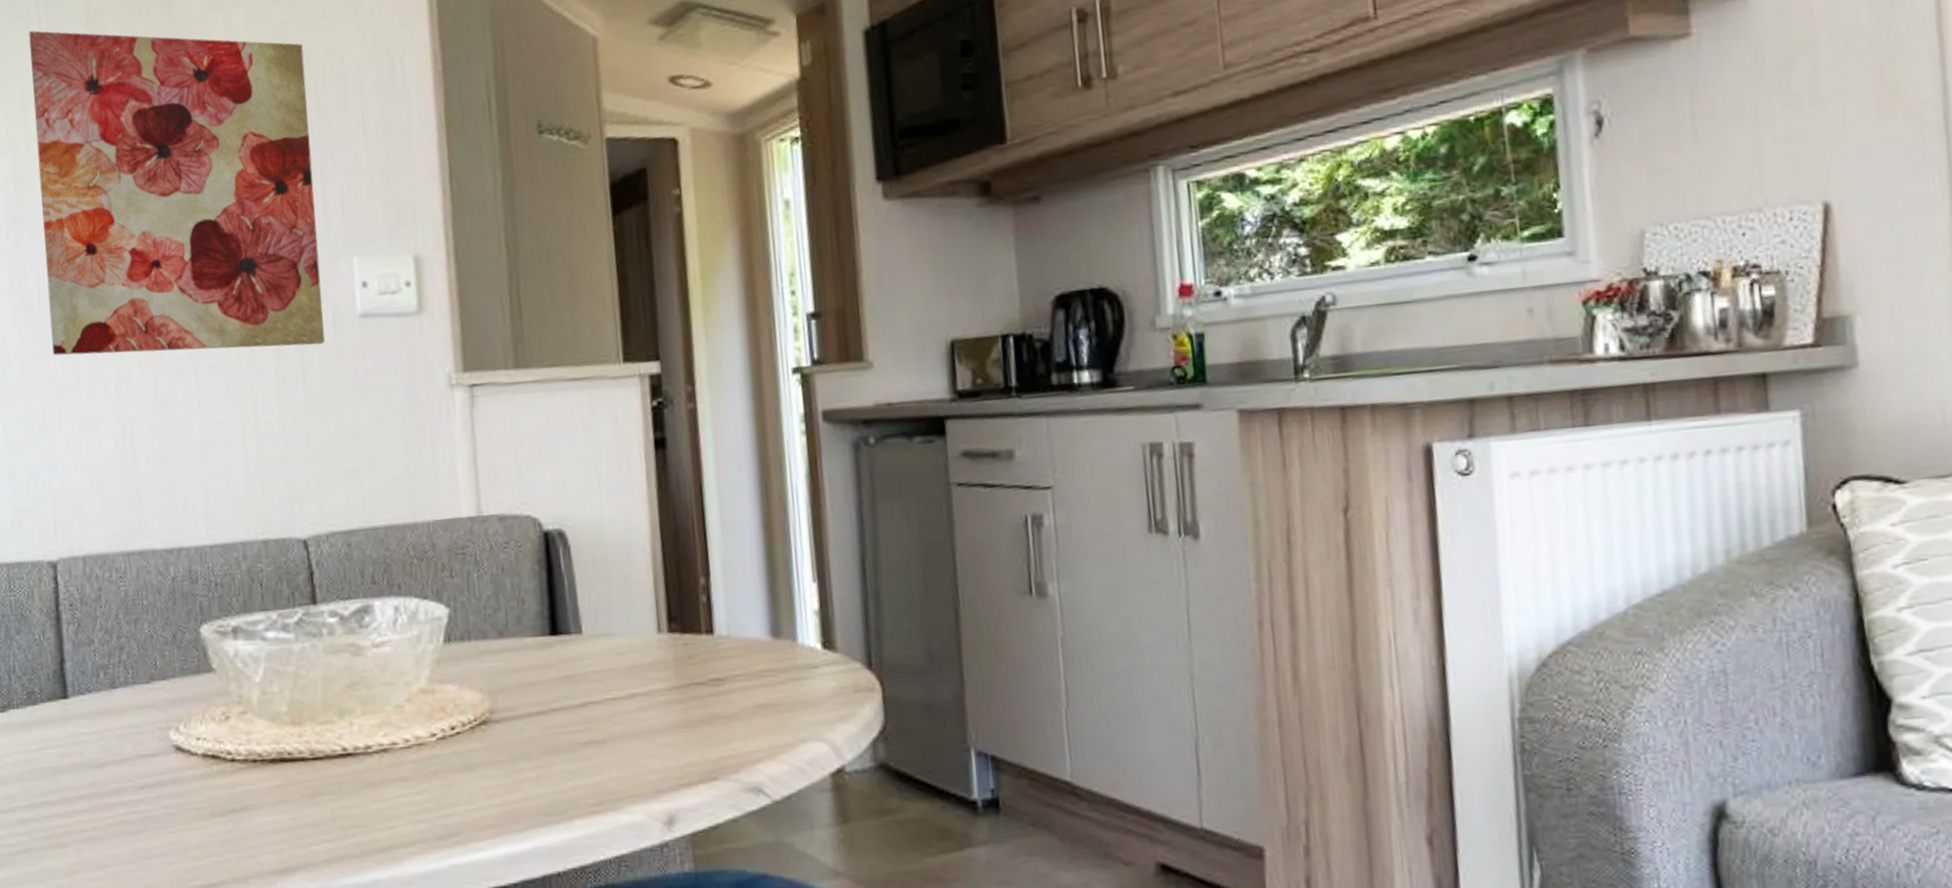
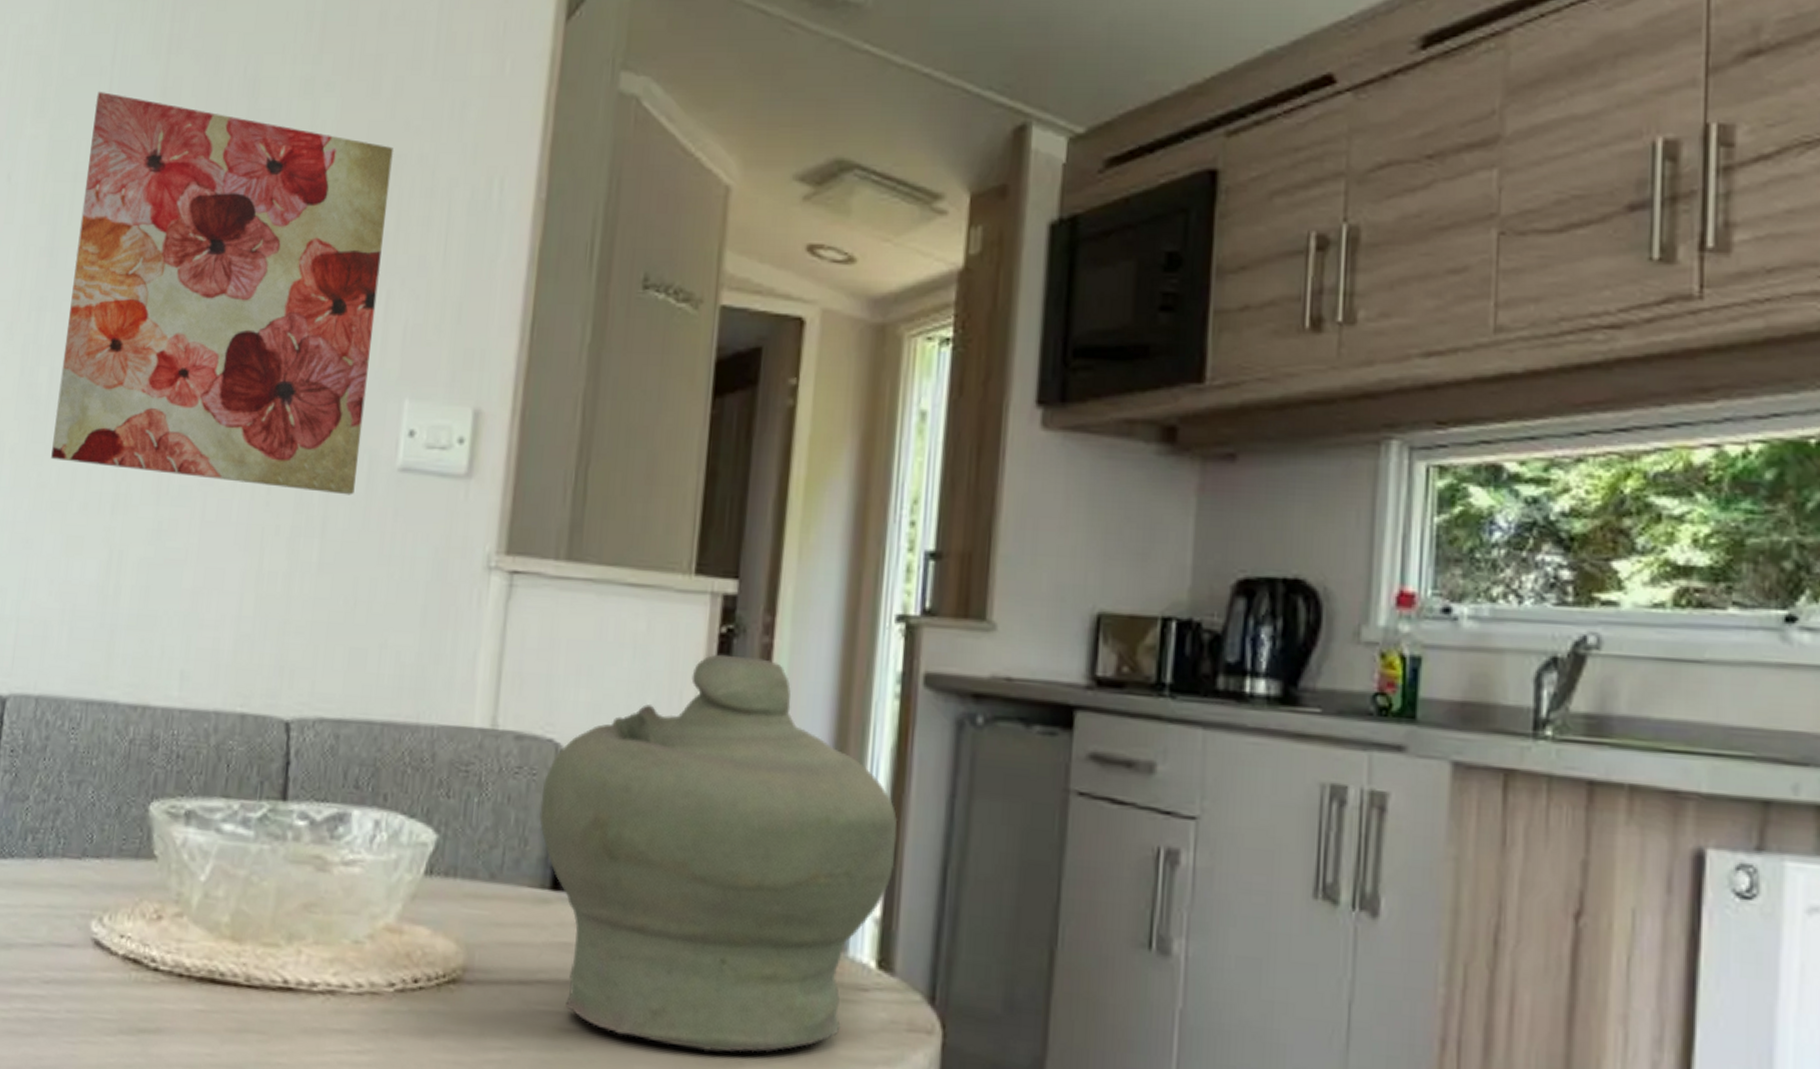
jar: none [529,421,824,739] -> present [539,654,898,1053]

